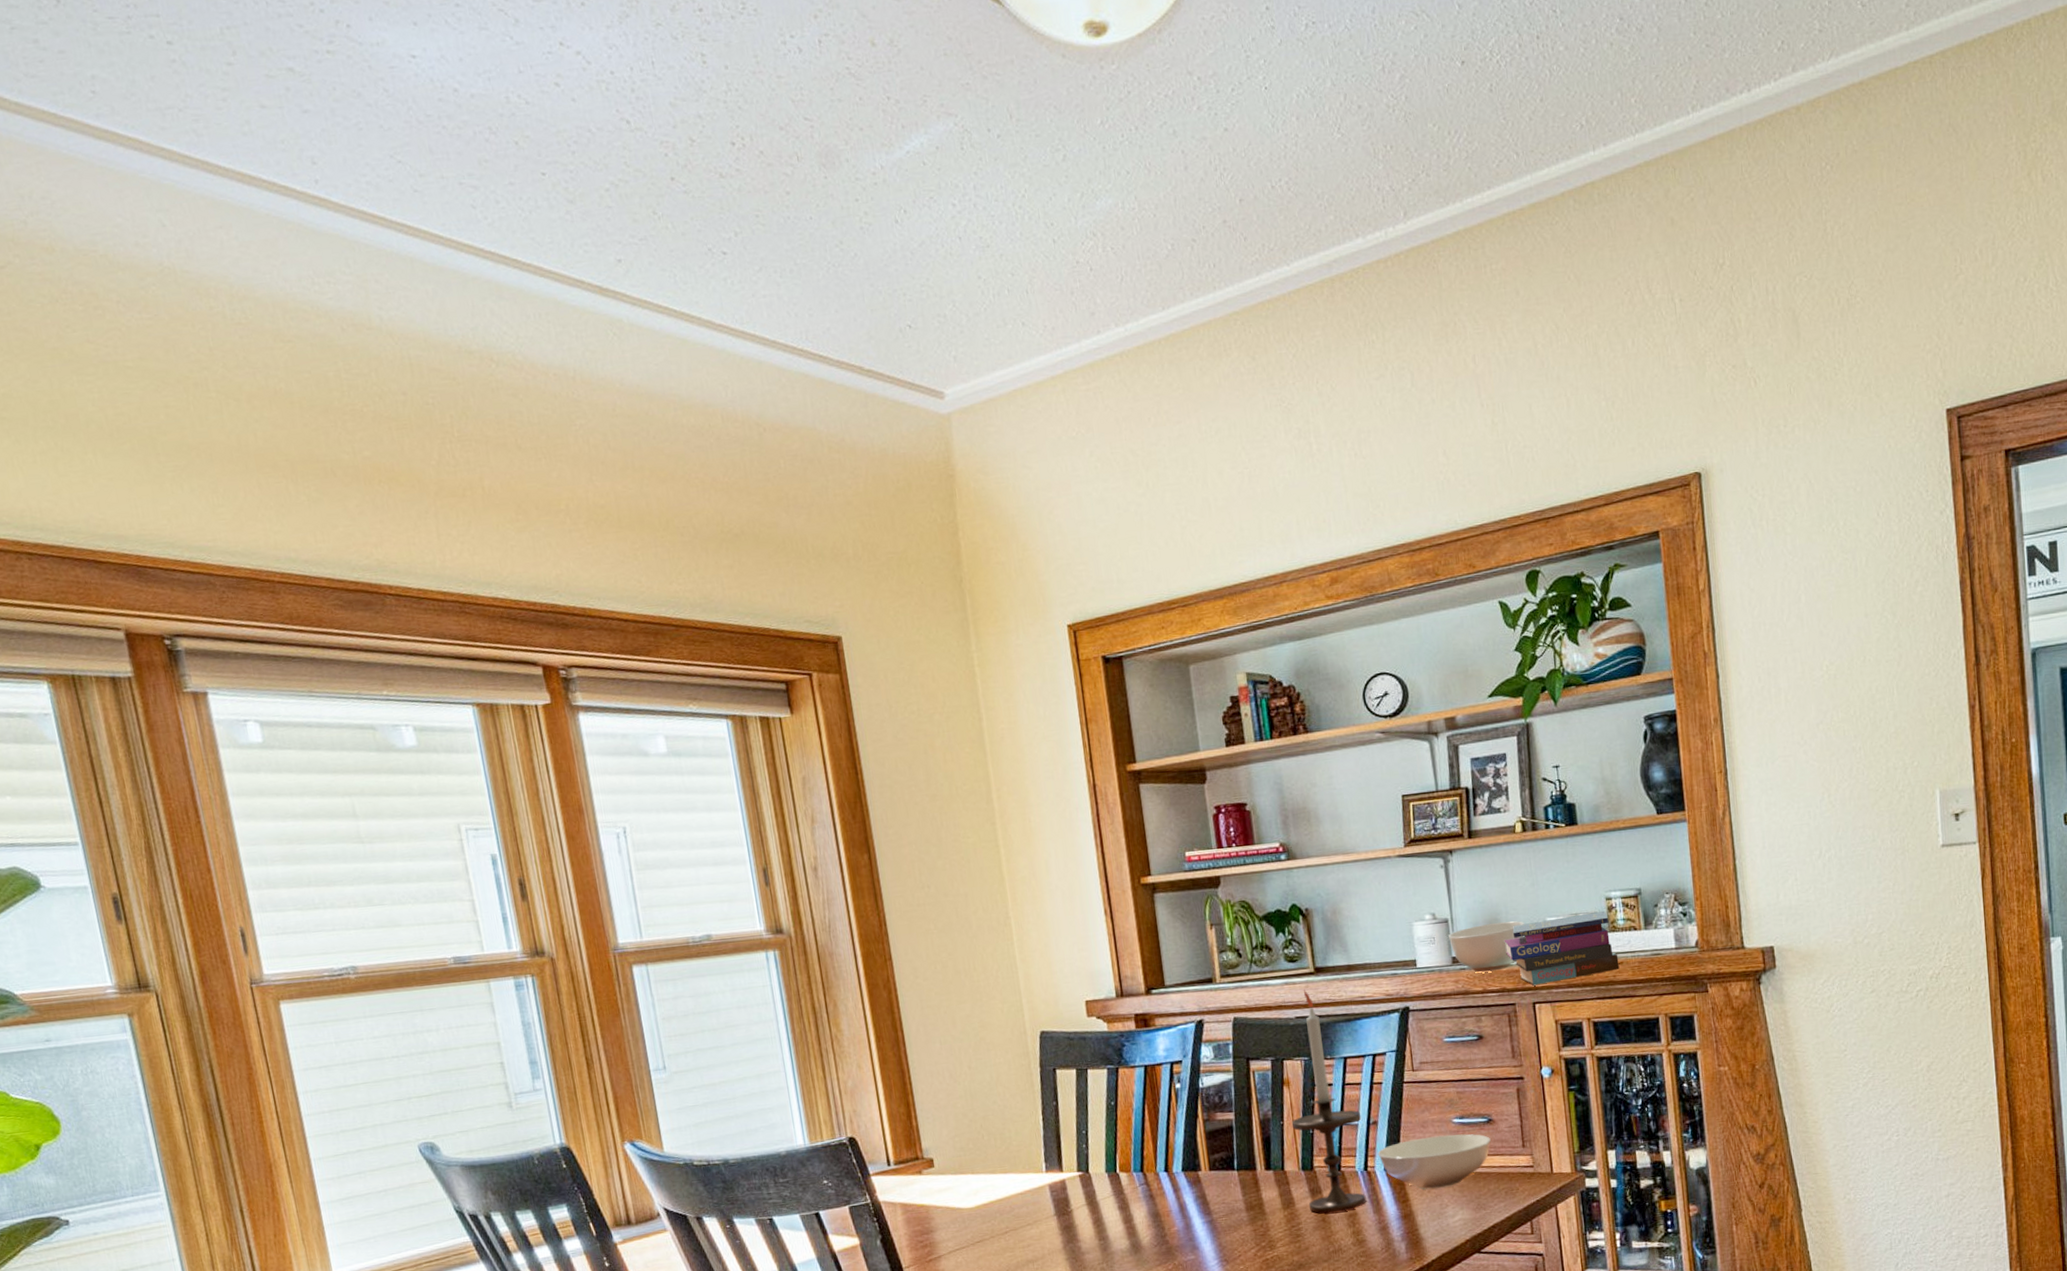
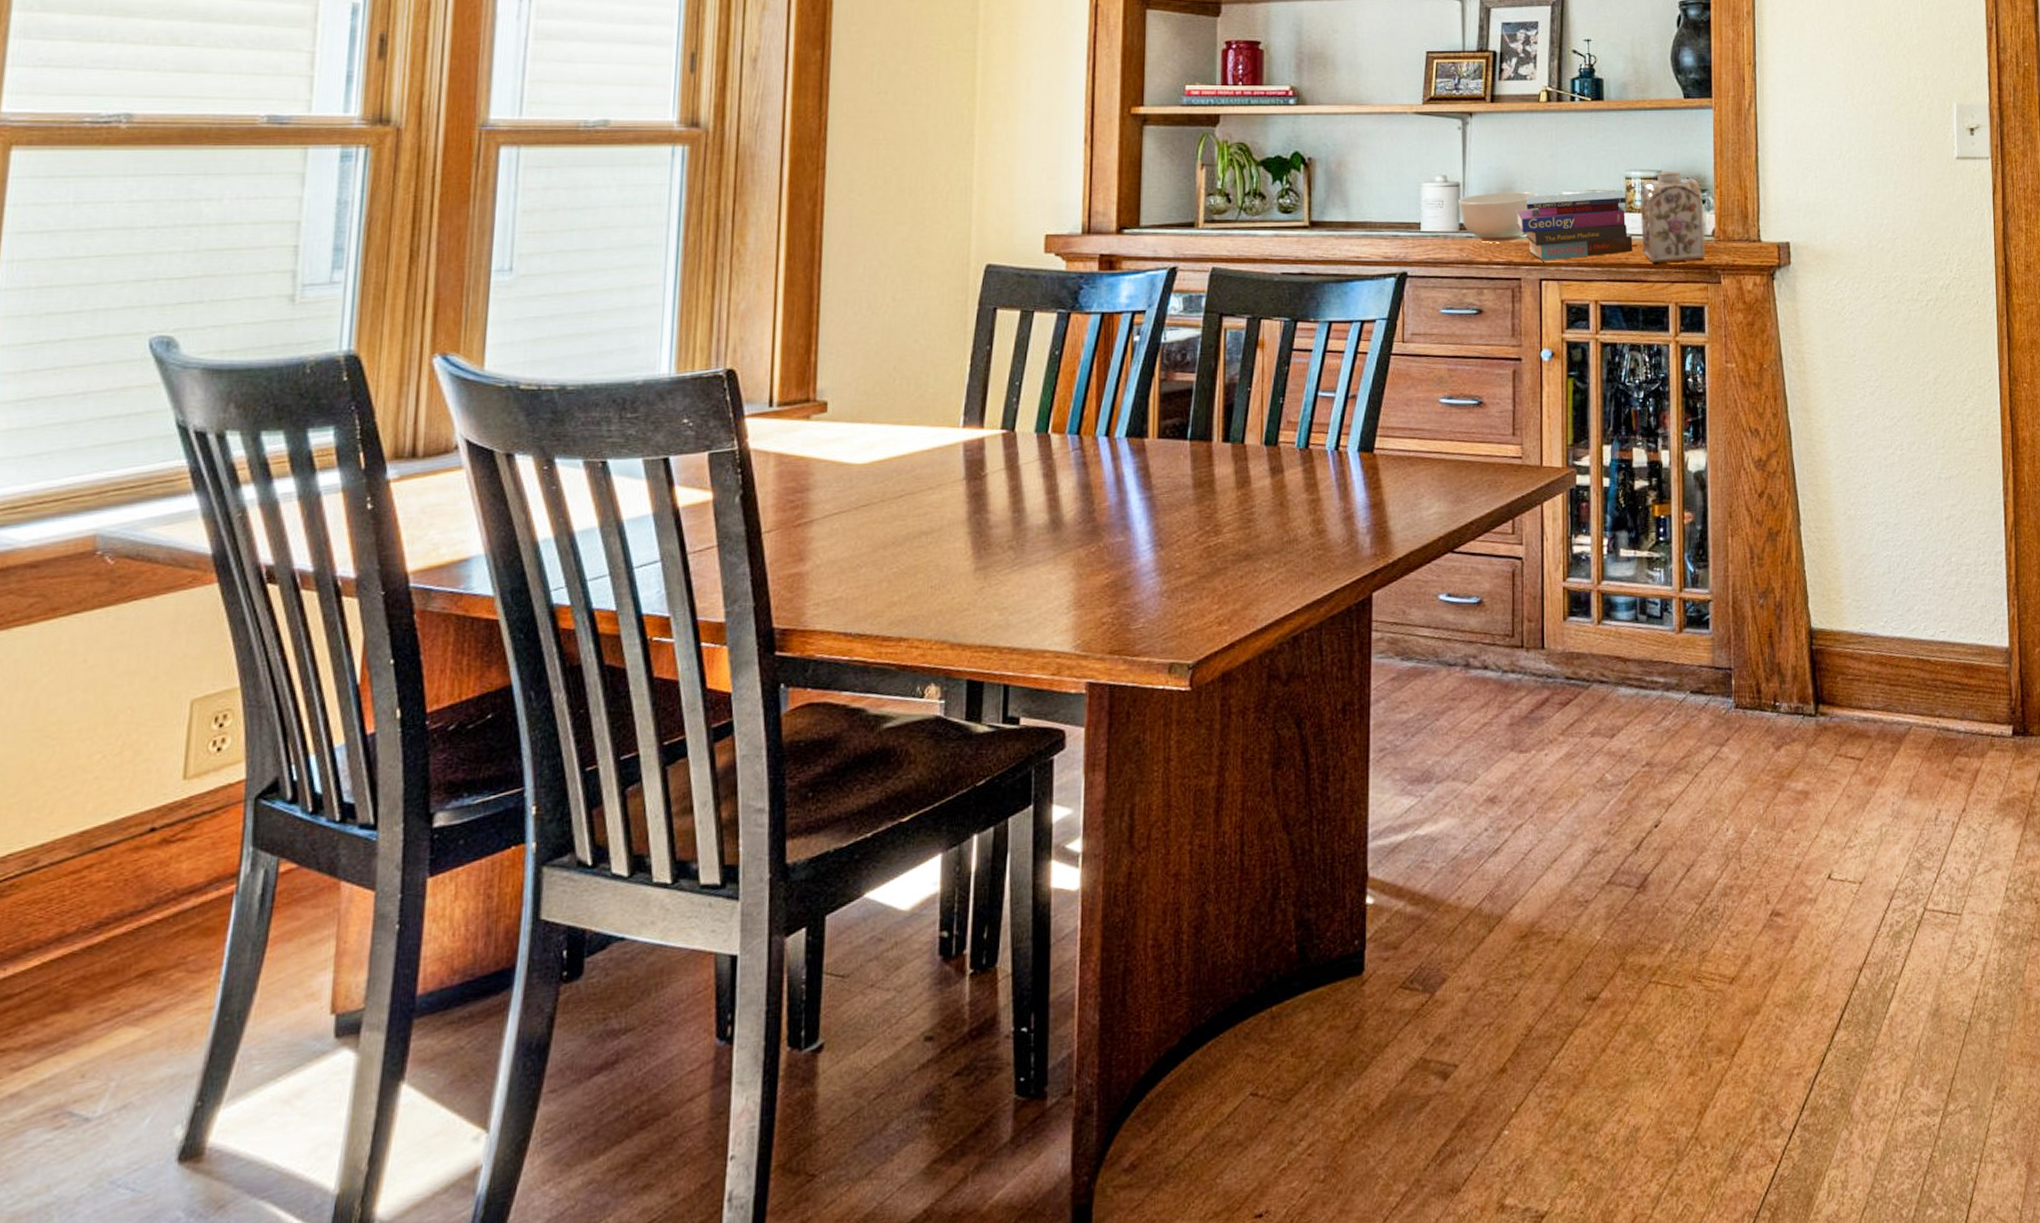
candlestick: present [1291,988,1367,1213] -> none [1260,243,1340,496]
bowl: present [1377,1134,1491,1189] -> none [1352,416,1479,476]
decorative jar: none [1621,887,1691,979] -> present [1640,171,1705,263]

